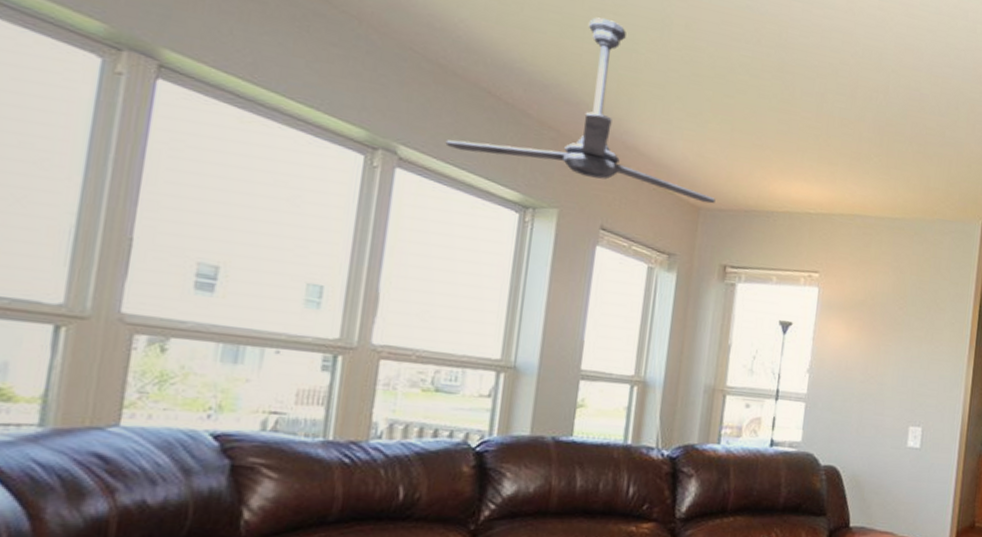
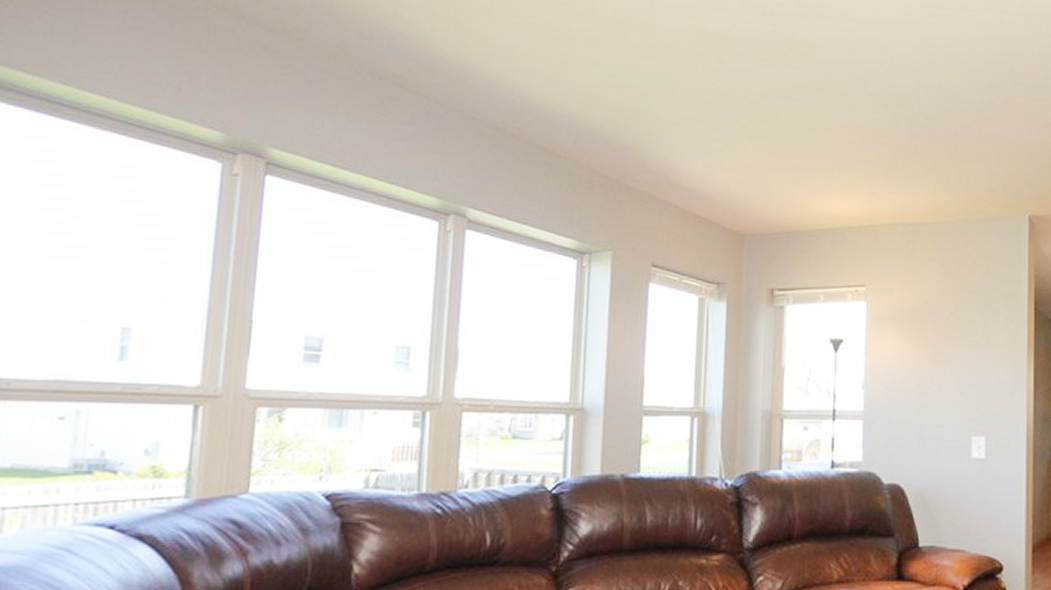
ceiling fan: present [445,17,715,204] -> none [507,63,758,230]

